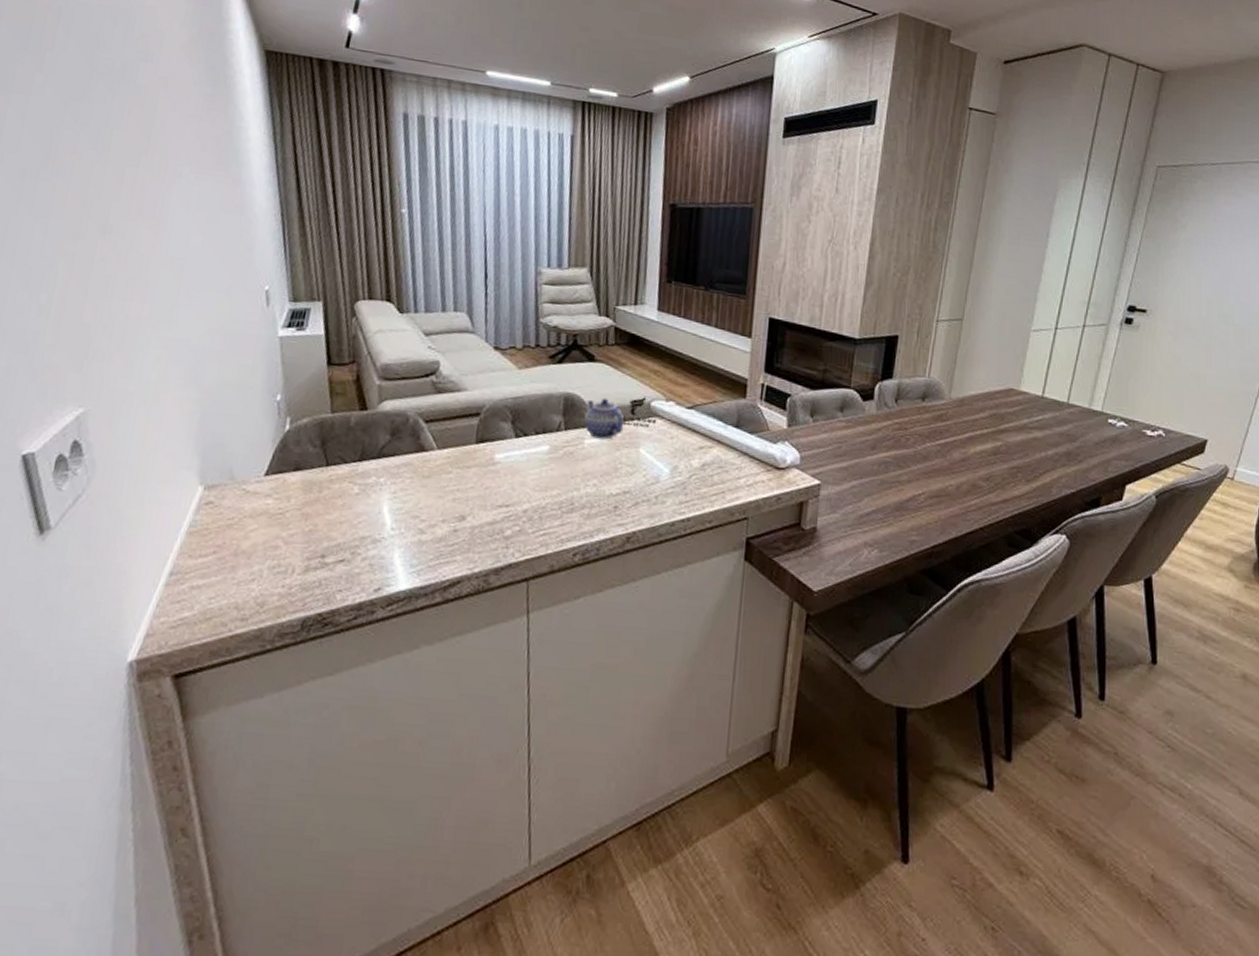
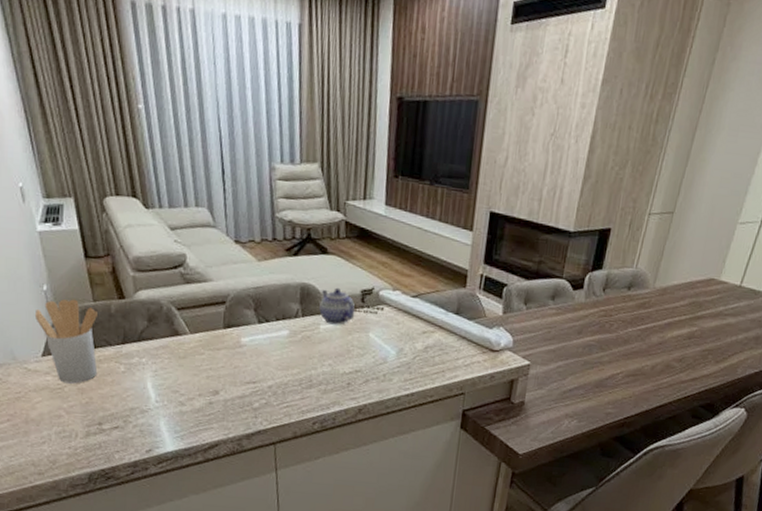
utensil holder: none [262,410,335,508] -> present [34,299,98,384]

